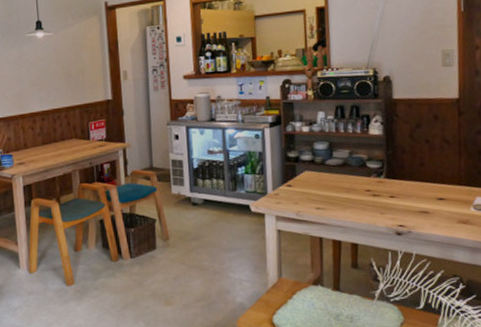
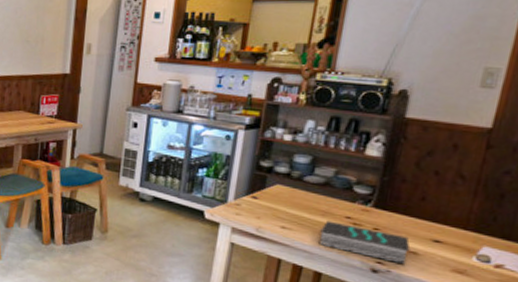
book: none [348,196,422,224] -> present [319,220,411,264]

